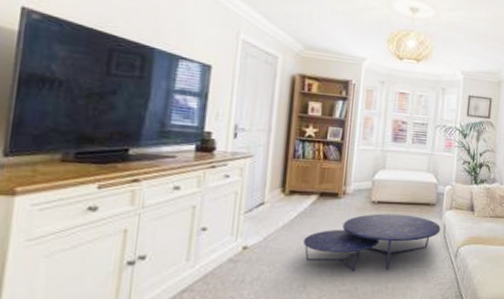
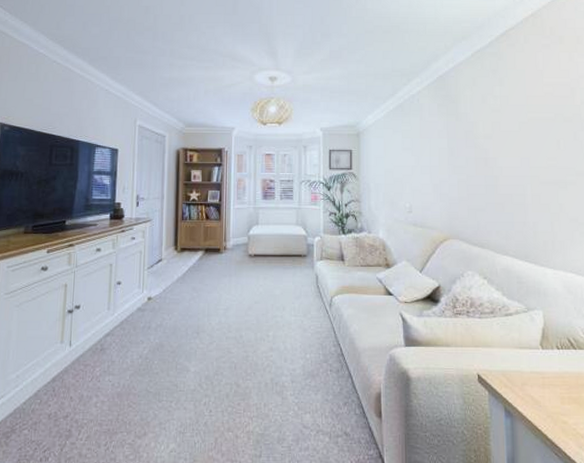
nesting table: present [302,213,441,271] -> none [194,266,313,319]

